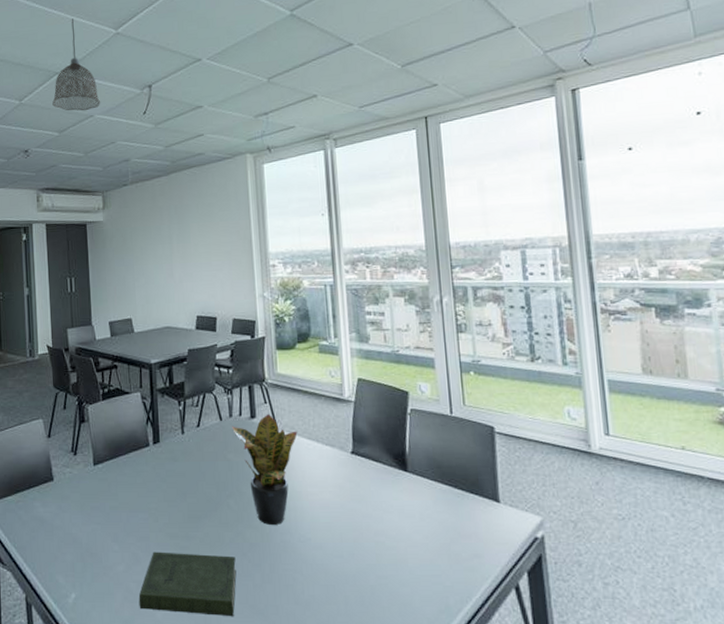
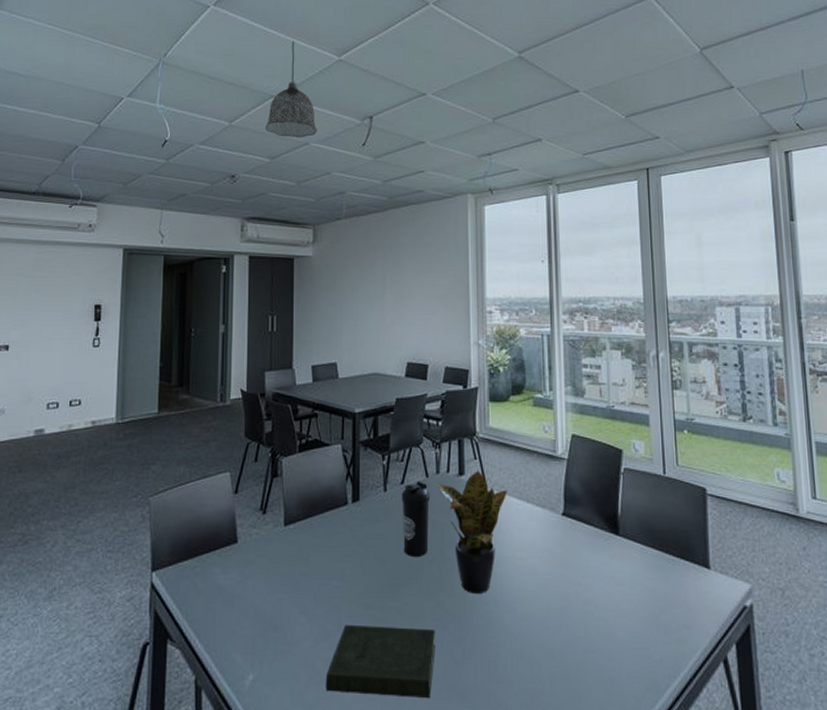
water bottle: none [198,424,226,492] -> present [401,480,430,556]

